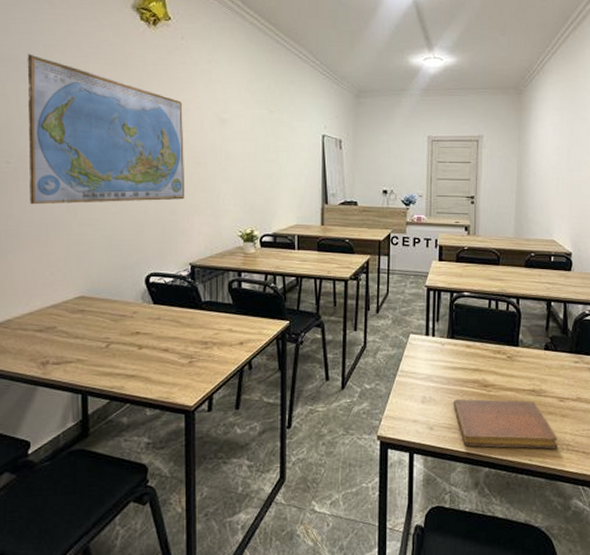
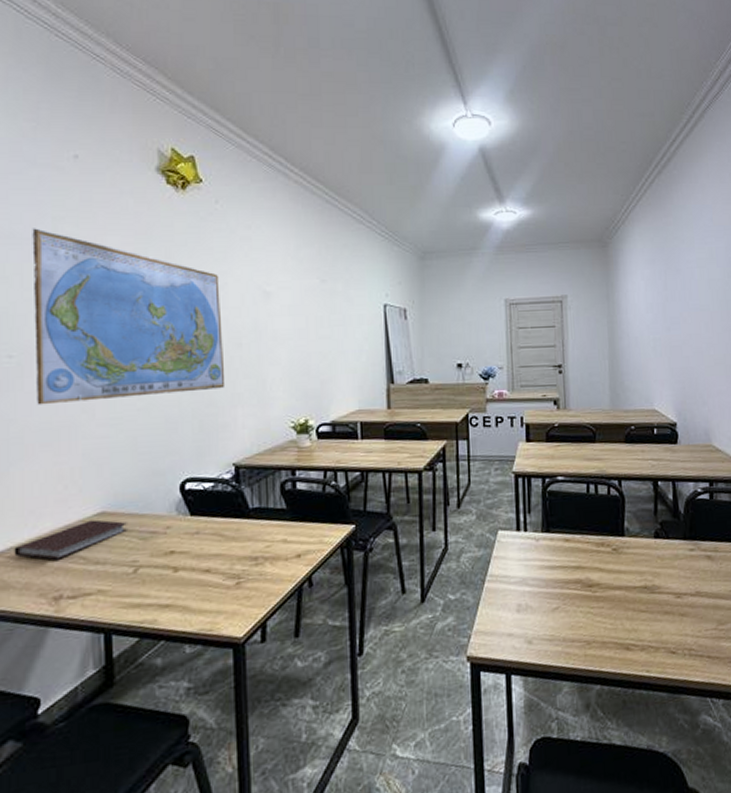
notebook: none [10,302,101,332] -> present [14,519,127,560]
notebook: present [453,399,558,449] -> none [553,599,679,661]

